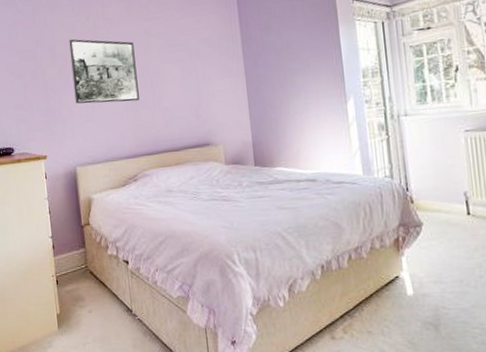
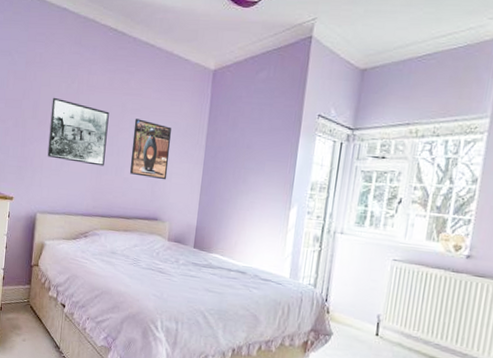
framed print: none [162,42,210,103] -> present [129,118,171,180]

